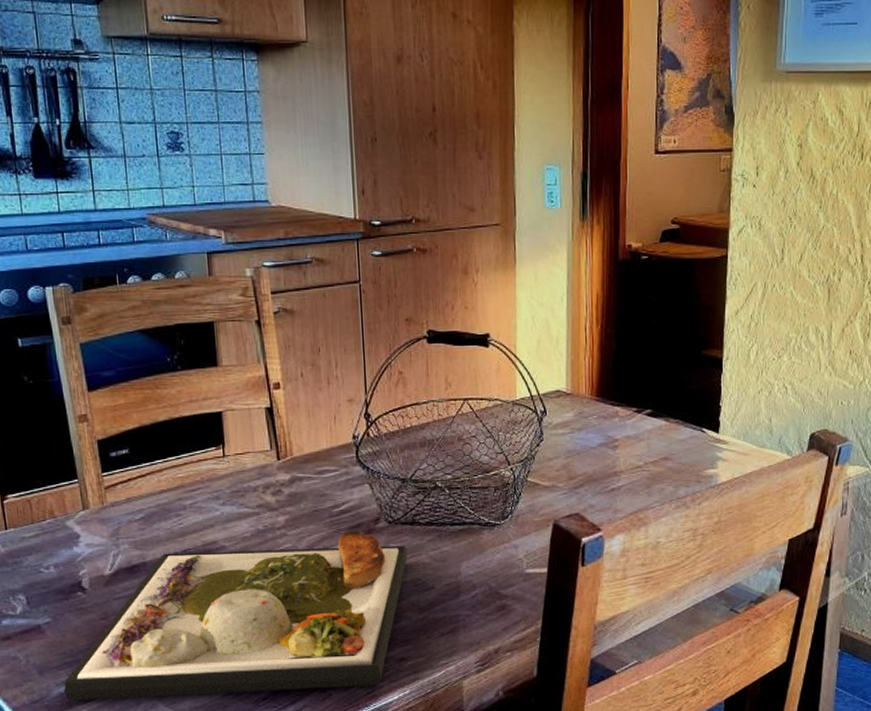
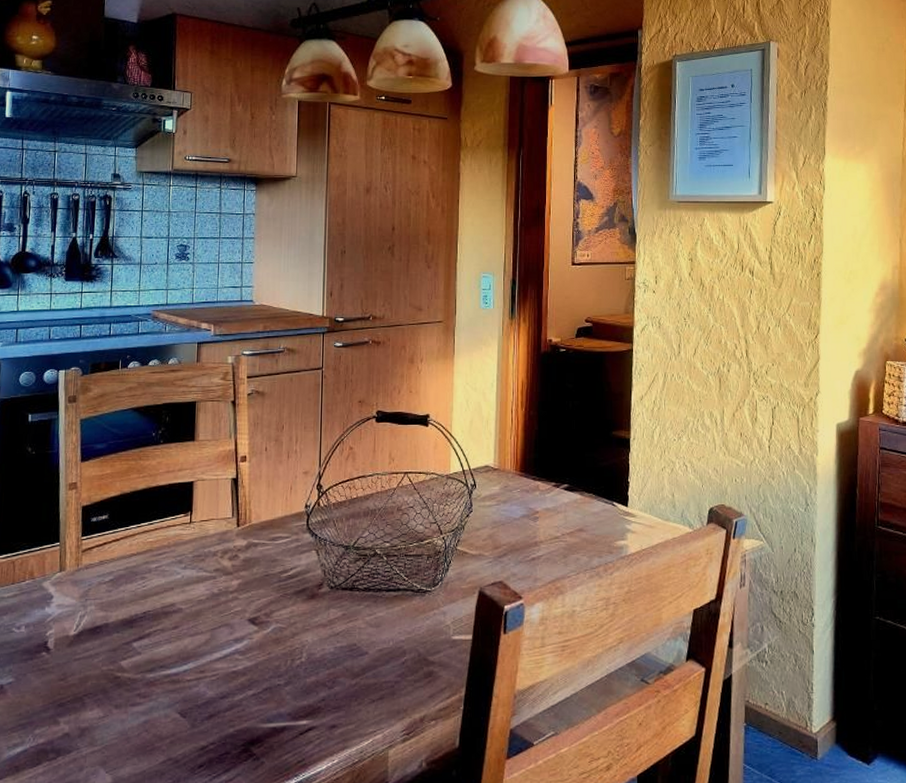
dinner plate: present [64,530,408,701] -> none [14,595,346,765]

